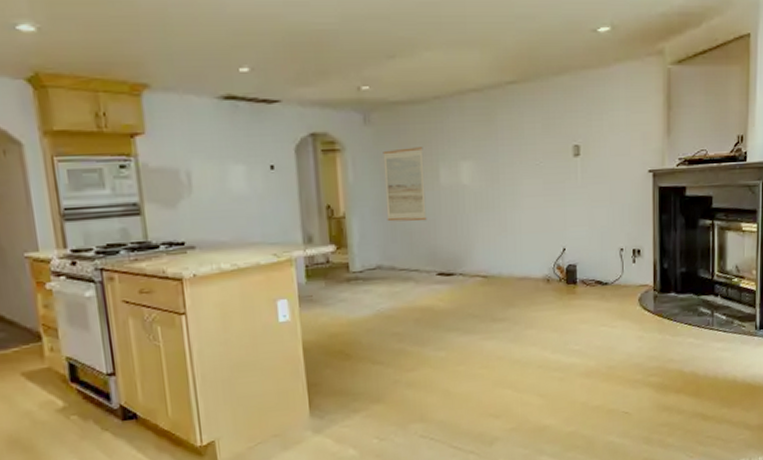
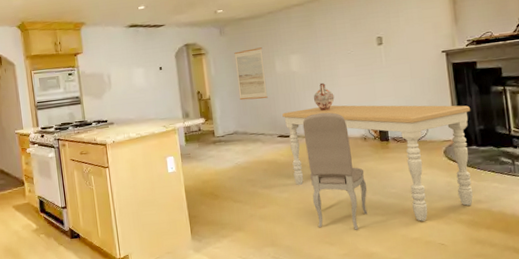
dining table: none [445,234,674,386] -> present [282,105,474,222]
dining chair: none [470,243,546,398] -> present [302,112,368,230]
ceramic jug: none [487,202,514,242] -> present [313,82,335,112]

